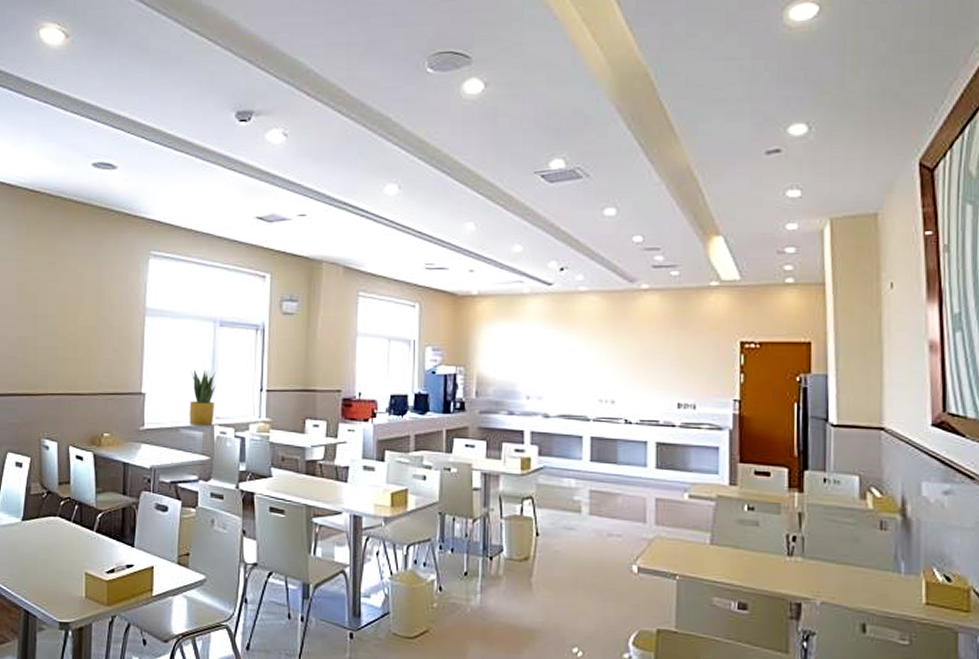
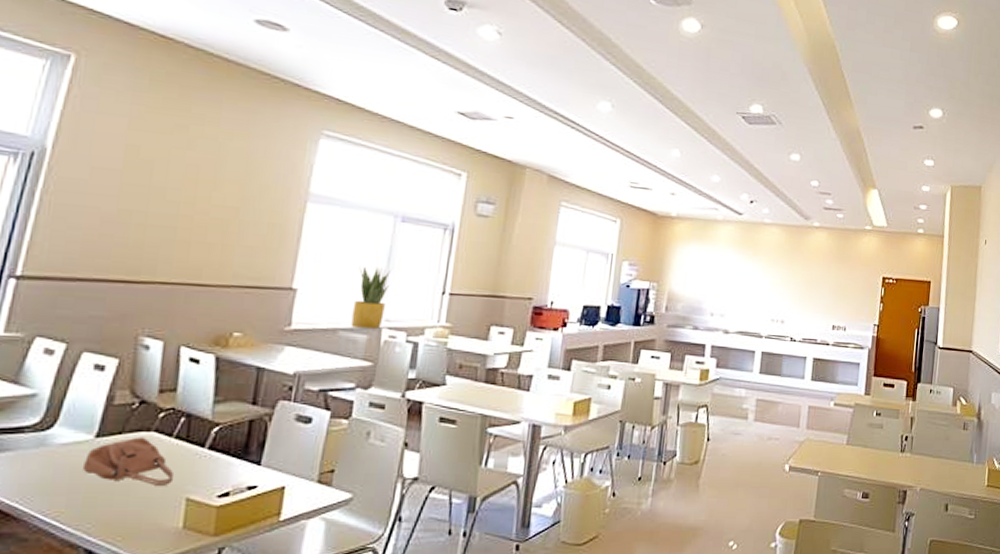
handbag: none [17,521,74,563] -> present [83,437,173,487]

